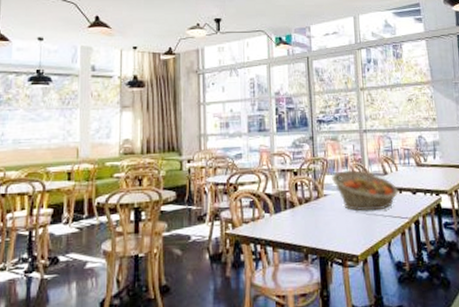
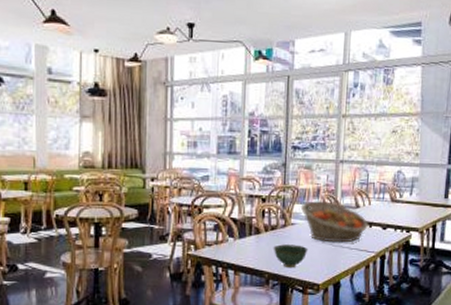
bowl: none [308,216,343,241] -> present [273,244,308,268]

